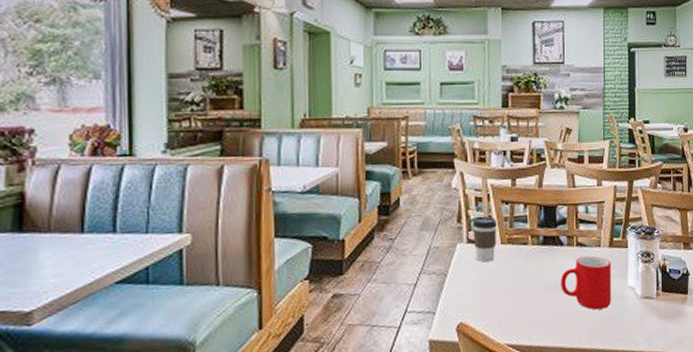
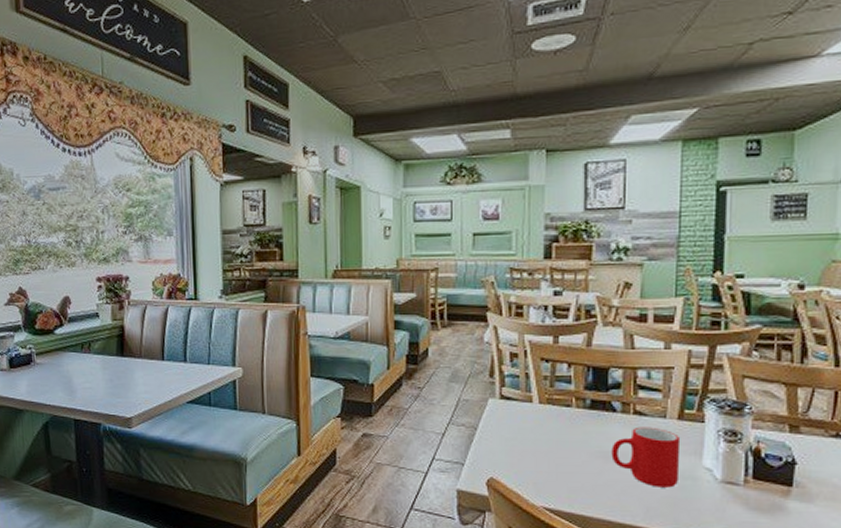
coffee cup: present [473,216,498,262] -> none [507,372,536,420]

